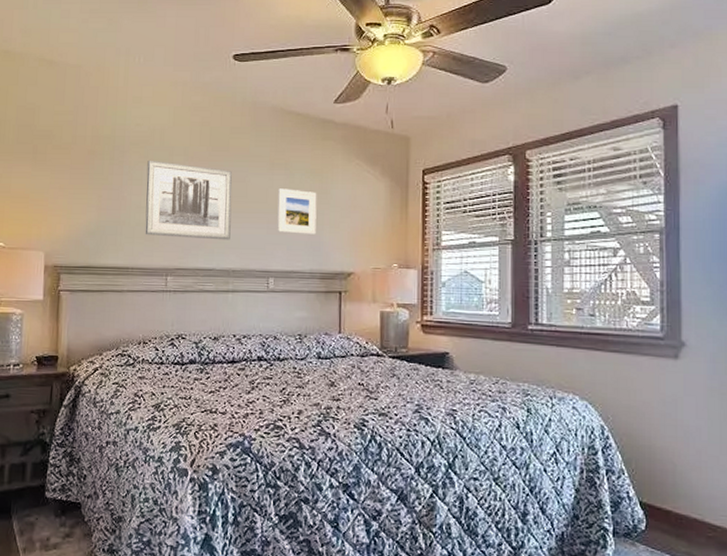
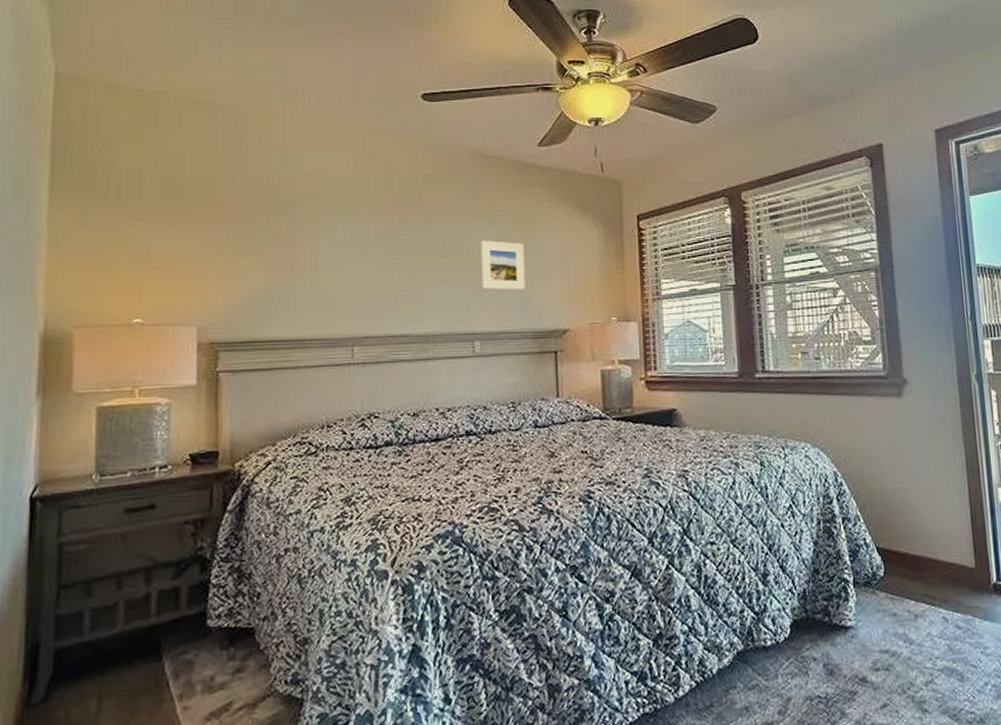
wall art: present [145,160,232,240] -> none [323,213,427,302]

